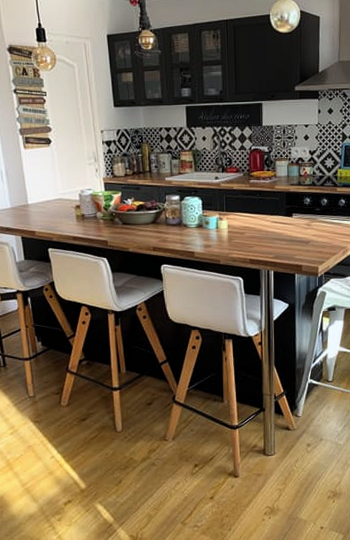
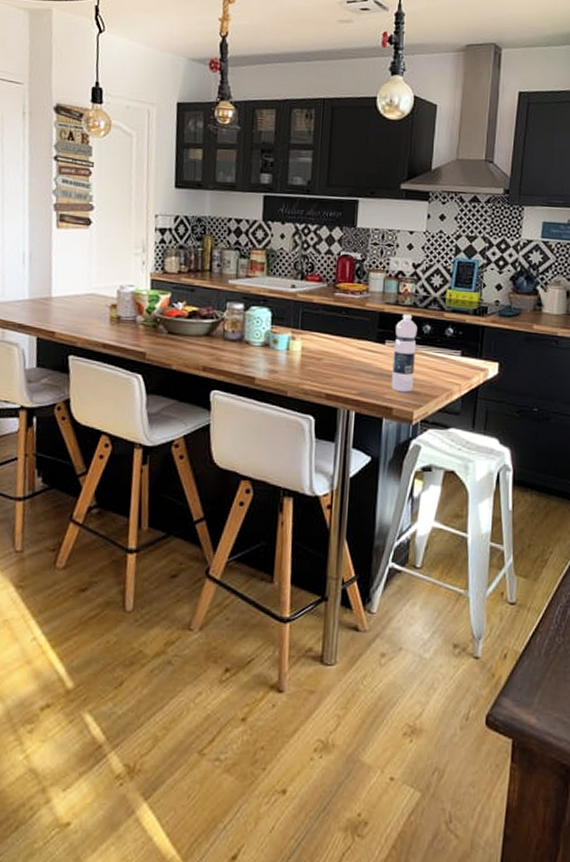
water bottle: none [299,192,317,253] -> present [392,314,418,393]

